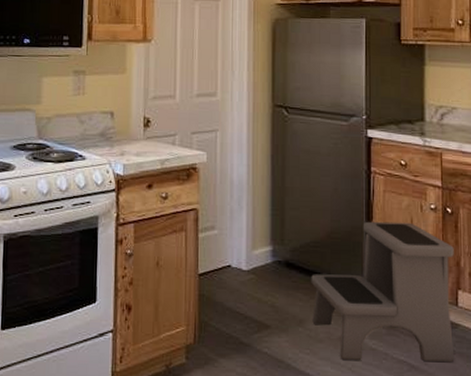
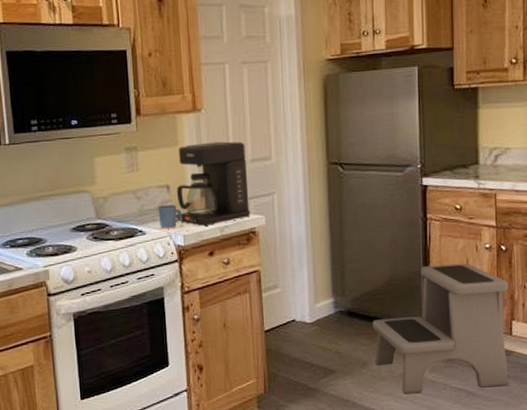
mug: none [100,131,124,157] -> present [158,205,183,229]
coffee maker: none [117,73,193,157] -> present [176,141,251,226]

